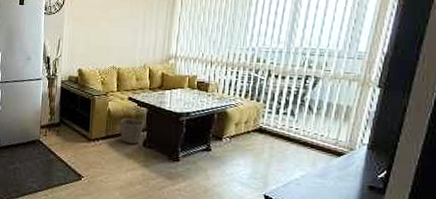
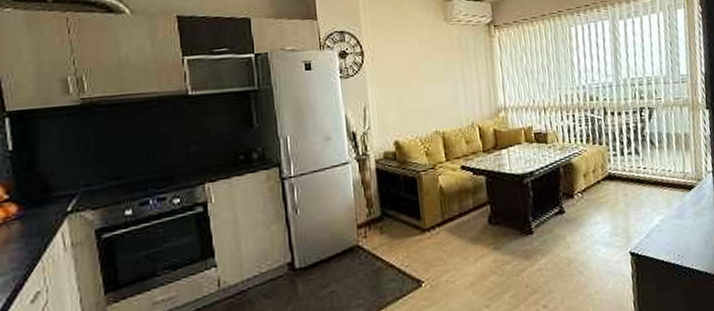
waste basket: present [120,118,144,145] -> none [457,191,486,225]

